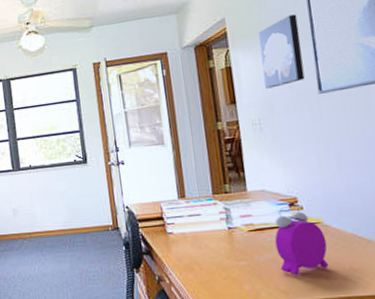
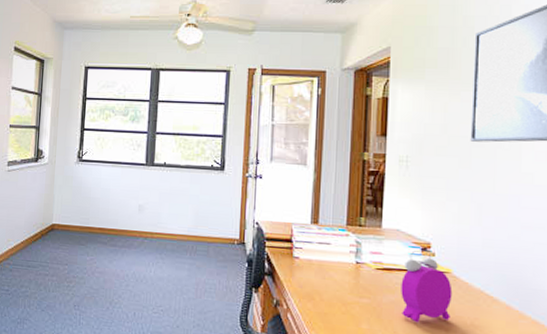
wall art: present [258,14,305,89] -> none [418,56,463,127]

